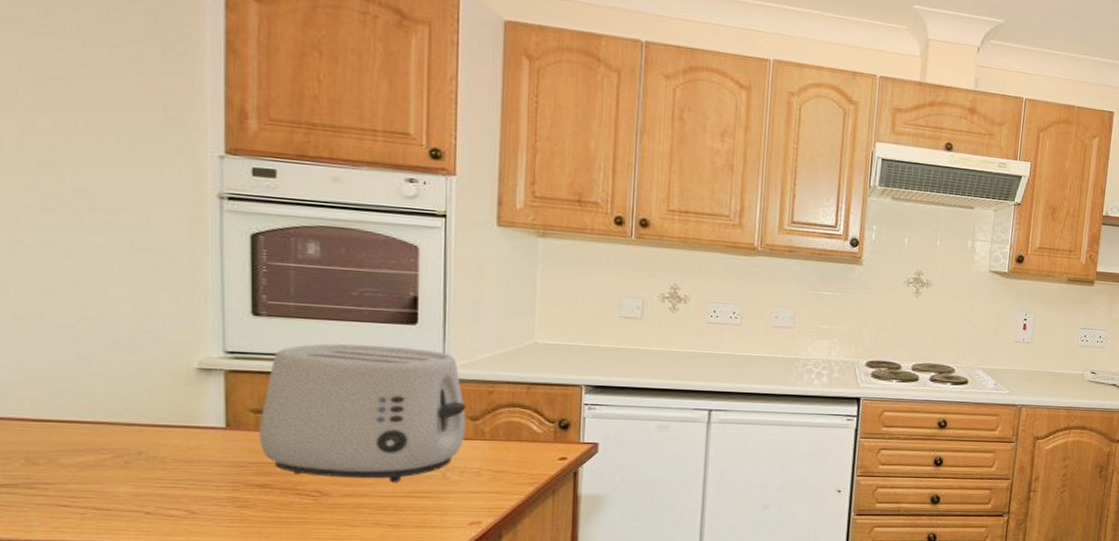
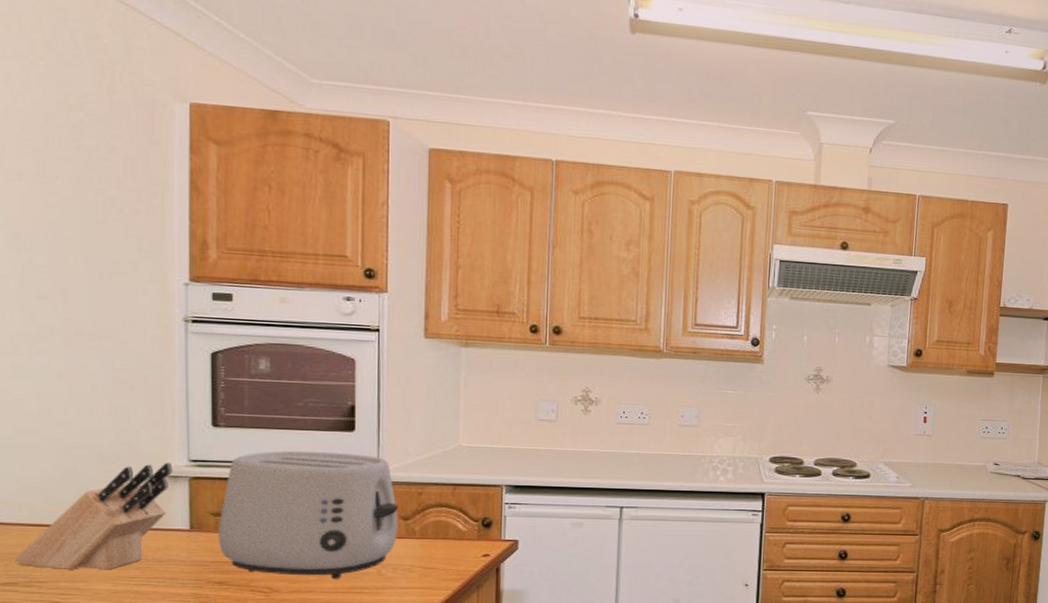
knife block: none [13,353,205,471] -> present [14,462,173,570]

